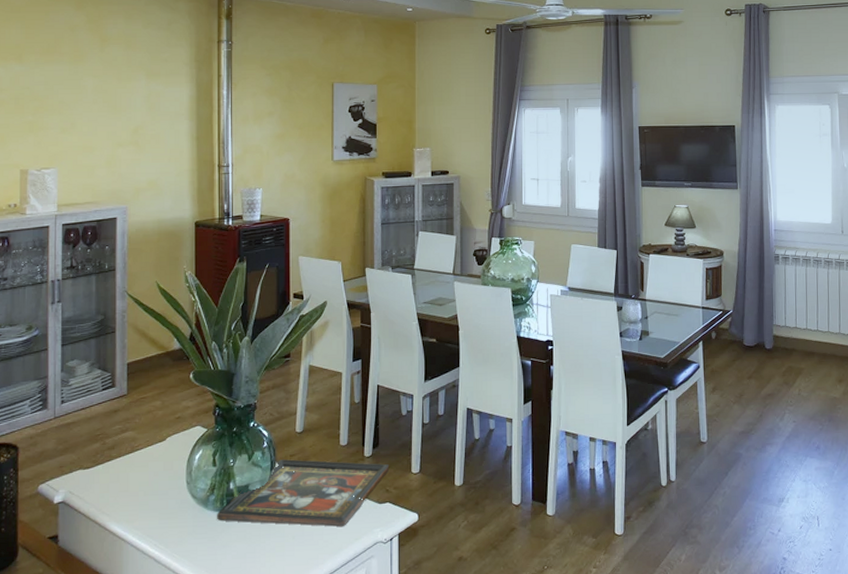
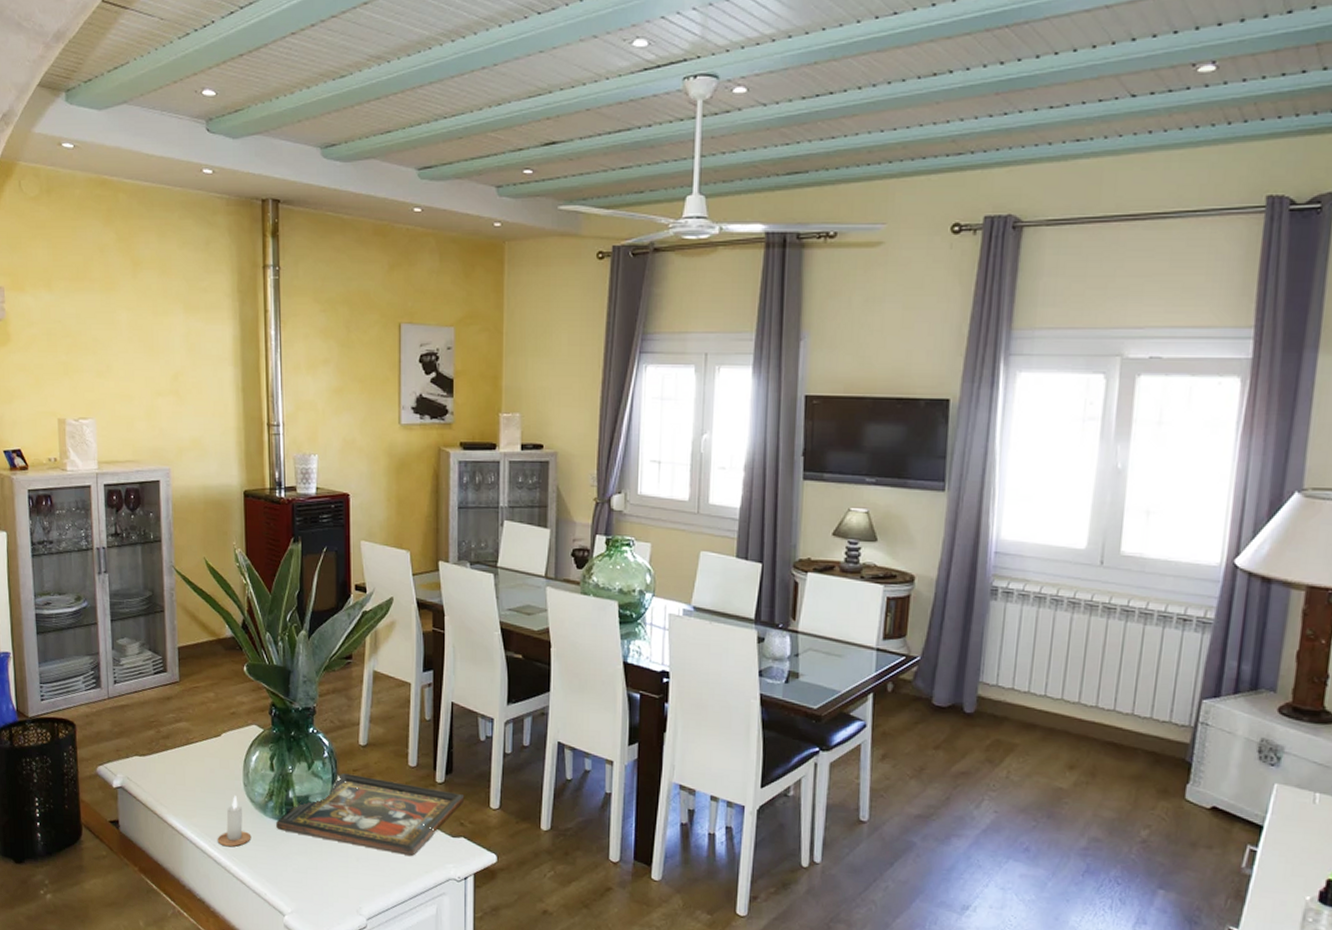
candle: none [158,495,193,545] -> present [217,796,252,847]

